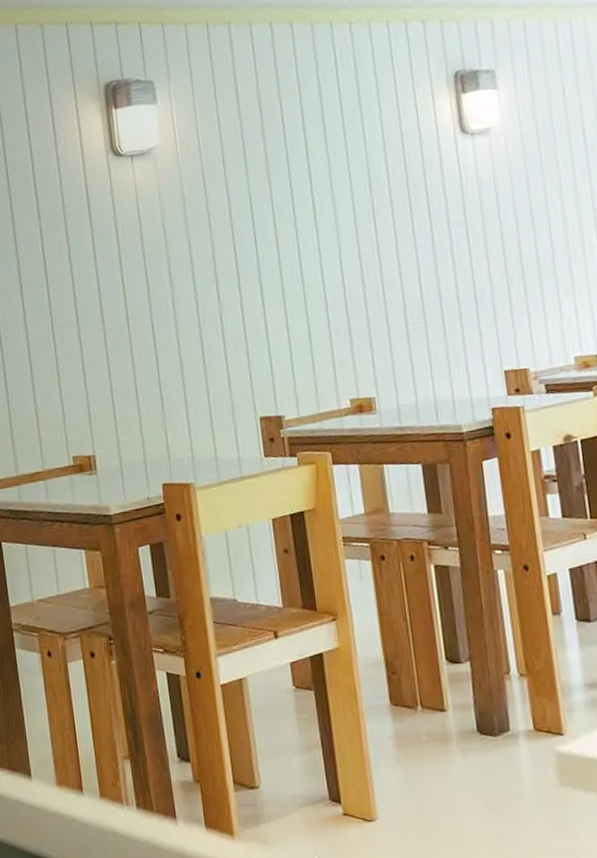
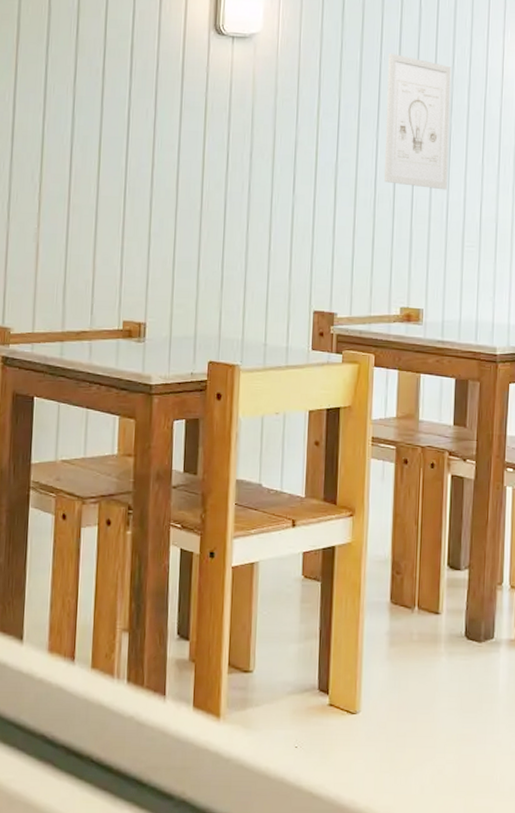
wall art: none [293,137,379,273] -> present [384,53,452,190]

